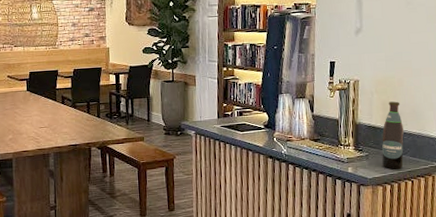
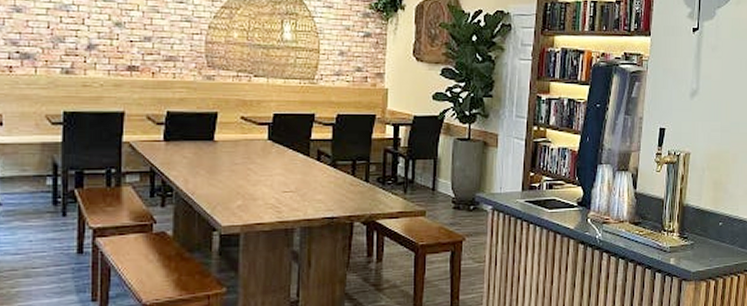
bottle: present [381,101,405,169] -> none [707,181,735,262]

